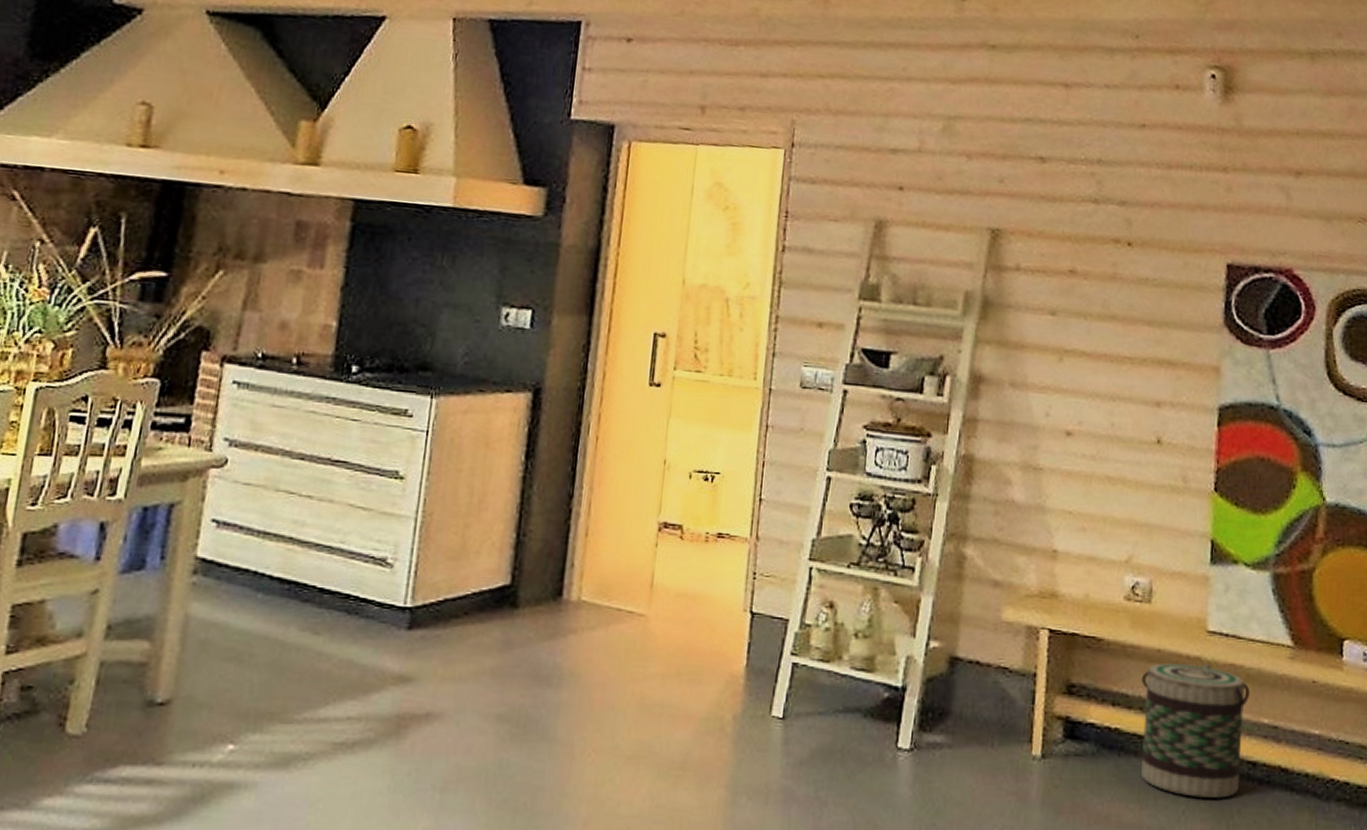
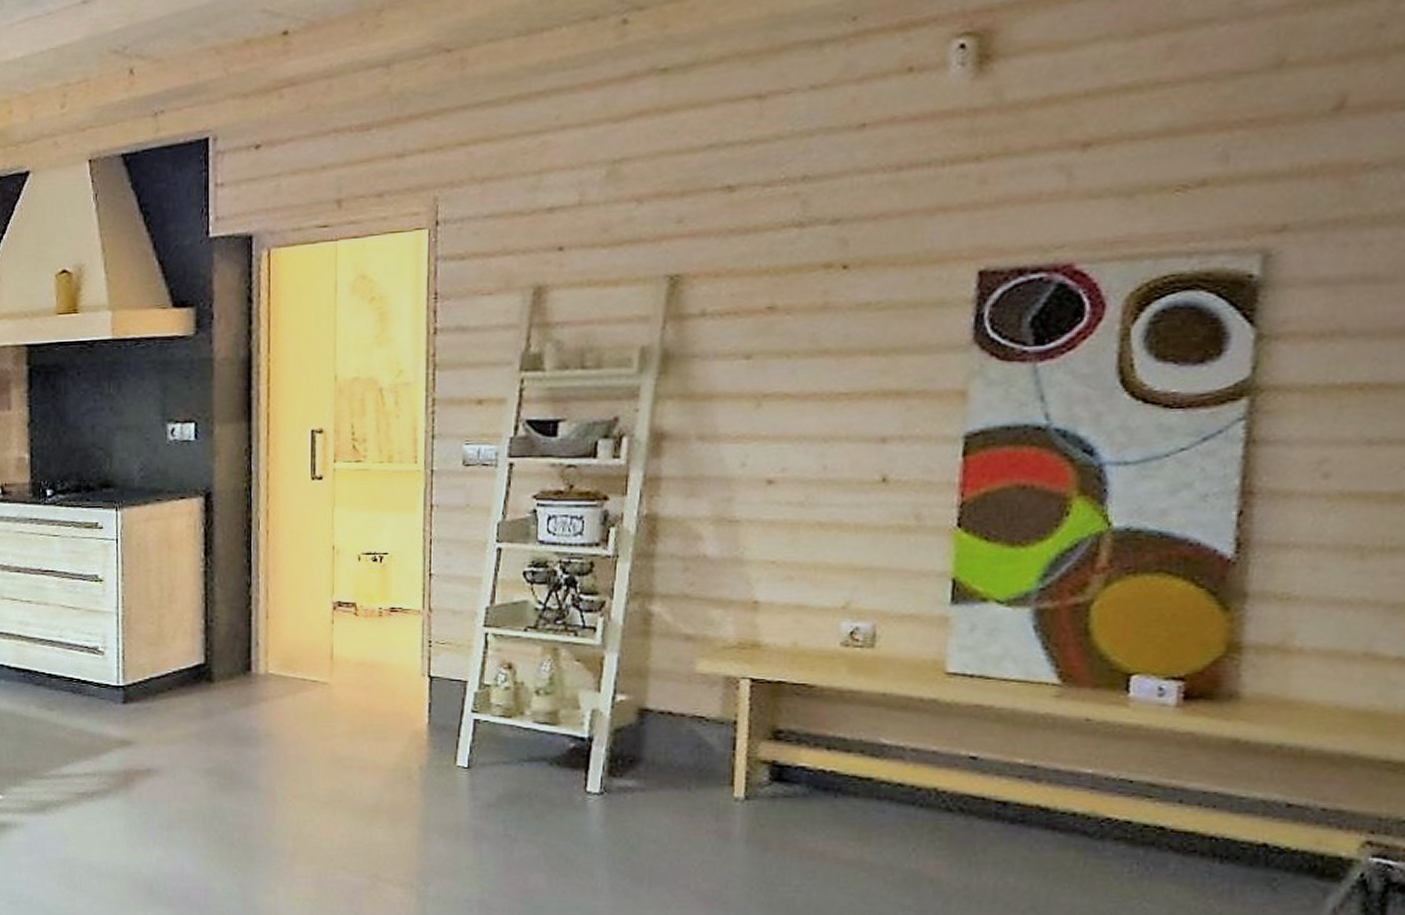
basket: present [1141,663,1251,798] -> none [862,705,1002,836]

